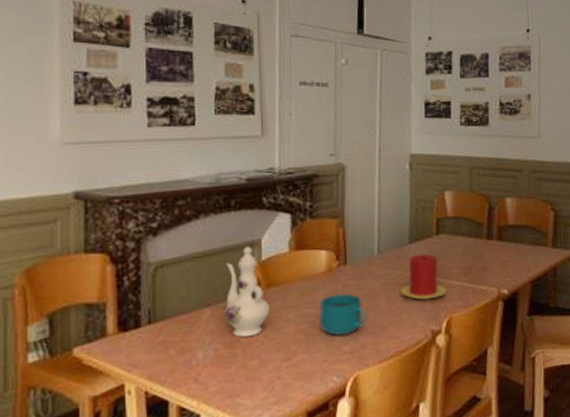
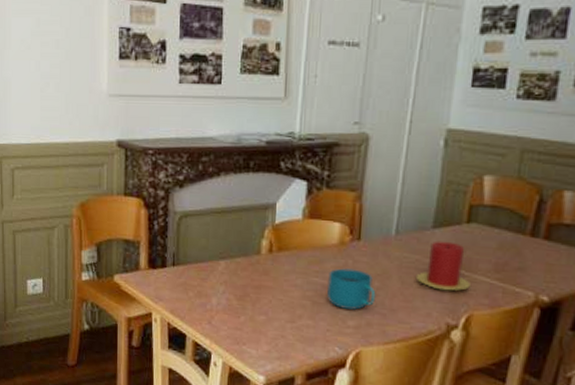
ewer: present [225,246,271,338] -> none [237,208,280,294]

